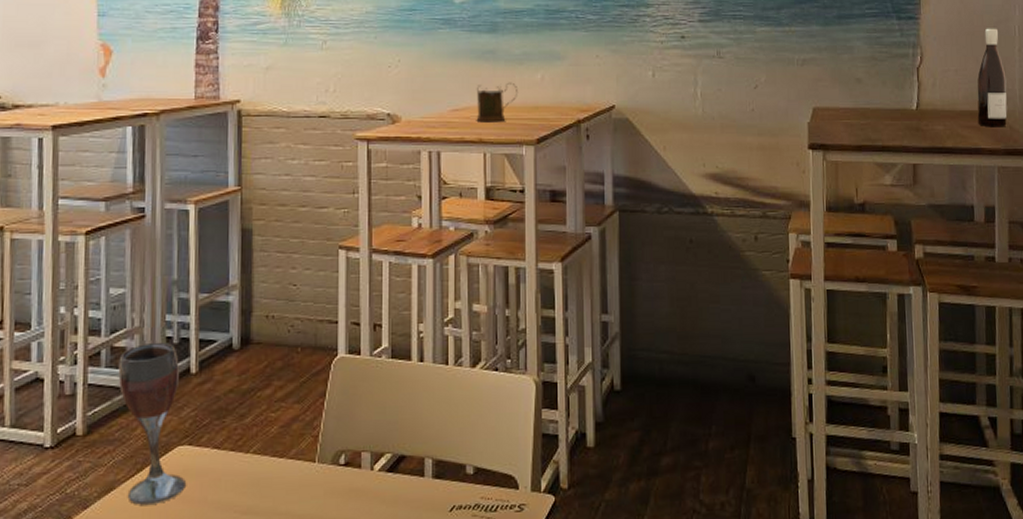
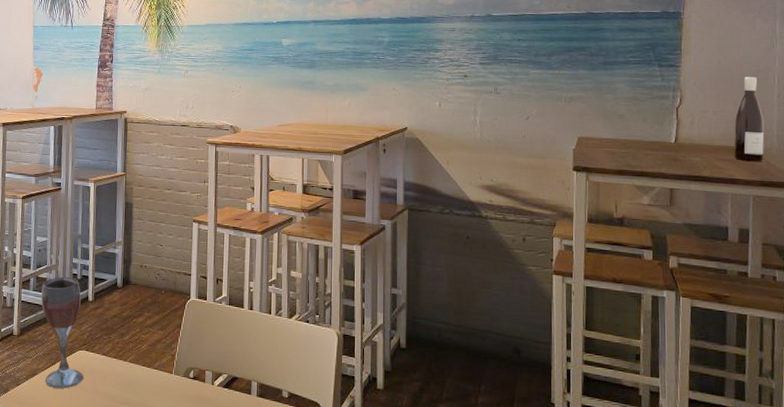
beer mug: present [476,82,519,123] -> none [297,106,331,136]

